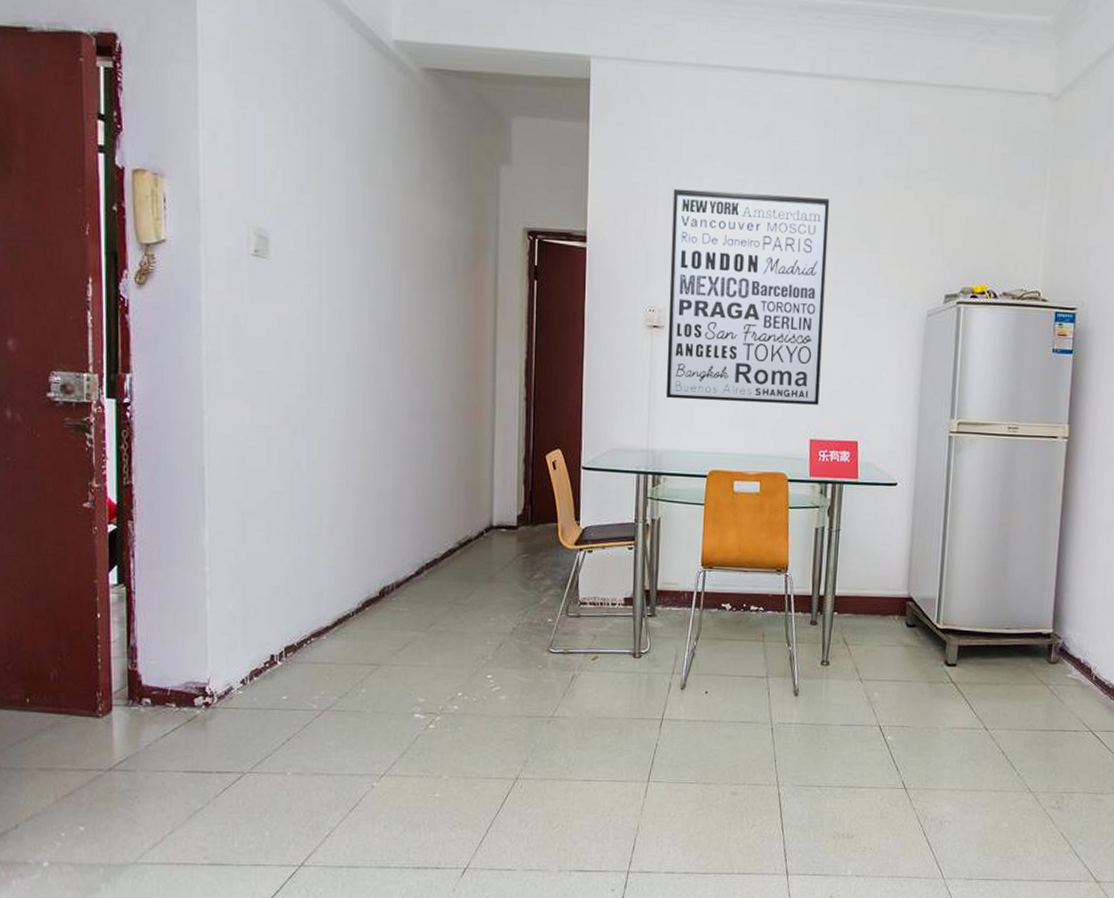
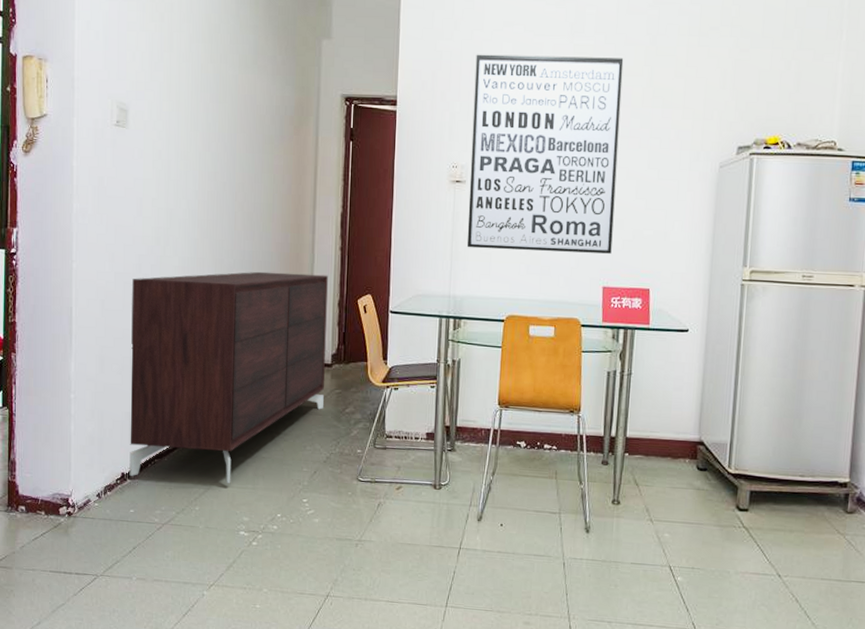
sideboard: none [279,424,511,661] -> present [129,271,328,483]

